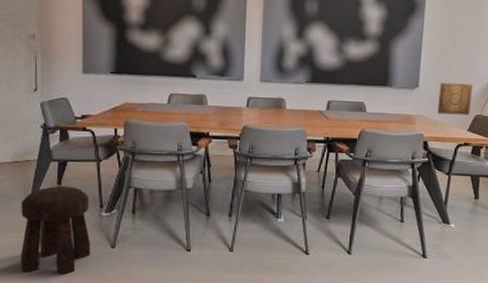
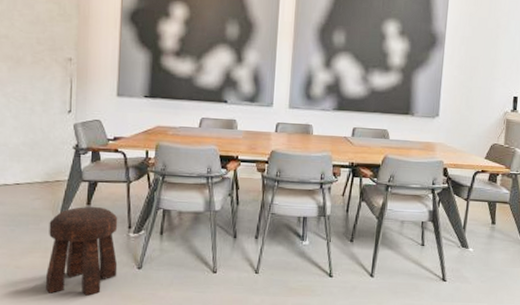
wall art: present [437,82,473,115] -> none [456,112,489,144]

